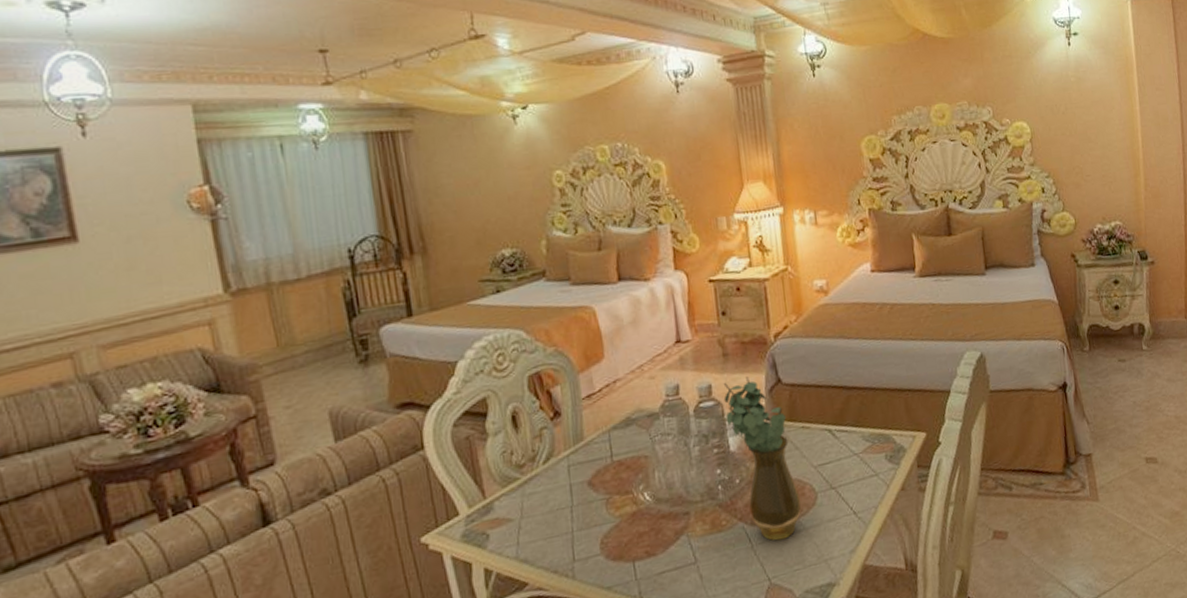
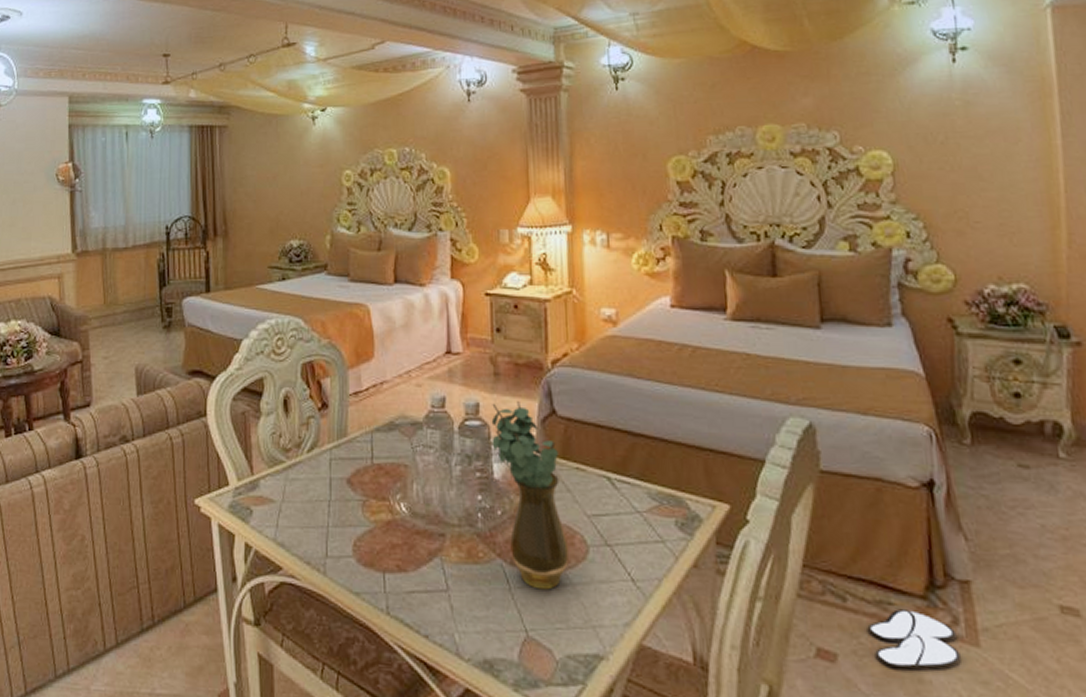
slippers: none [1026,485,1087,533] -> present [867,609,961,671]

